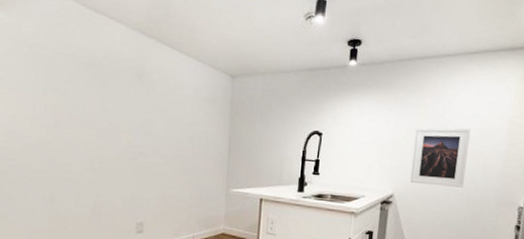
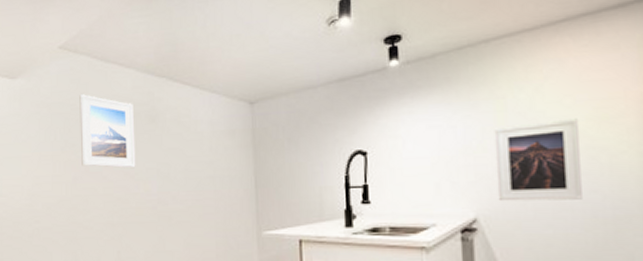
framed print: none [64,40,121,120] -> present [79,94,136,168]

